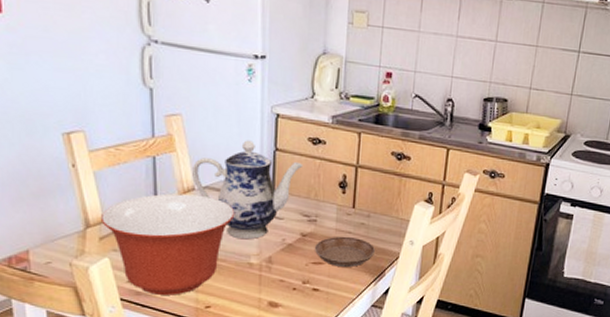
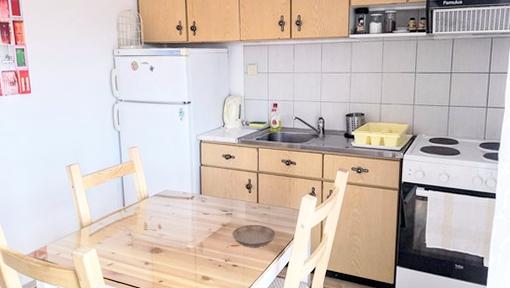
mixing bowl: present [101,193,235,295] -> none [90,201,176,274]
teapot: present [192,140,304,240] -> none [147,160,220,231]

